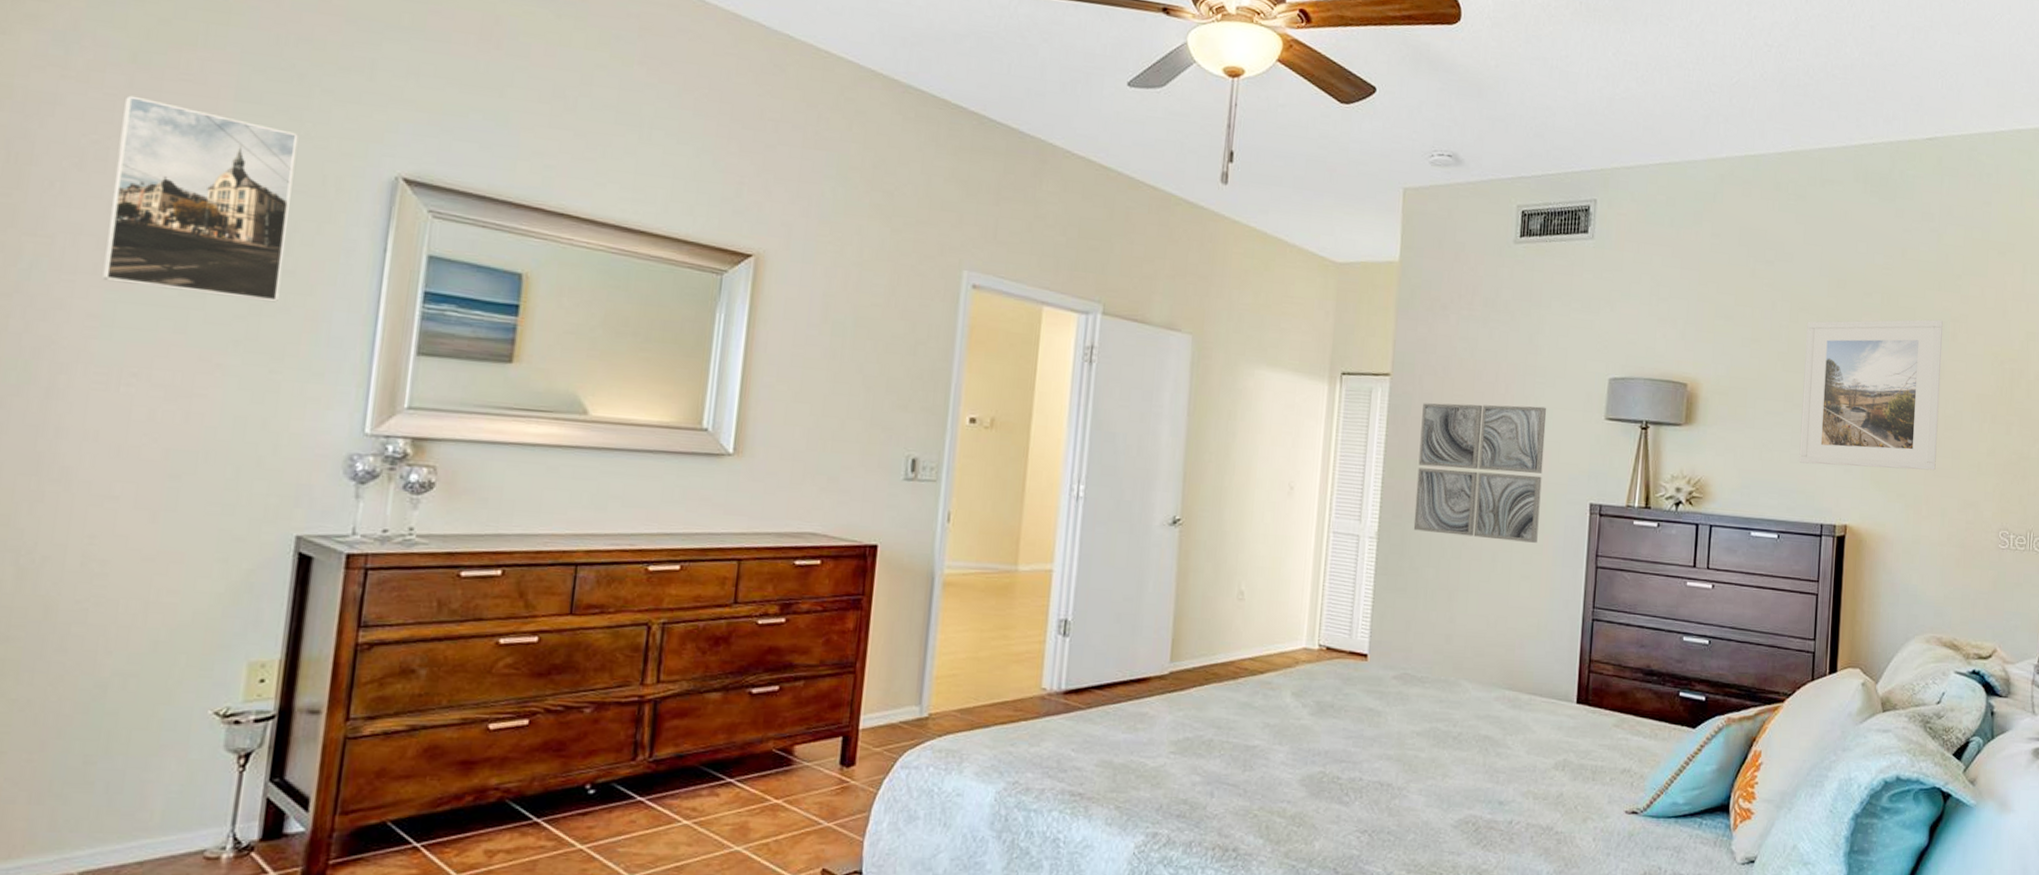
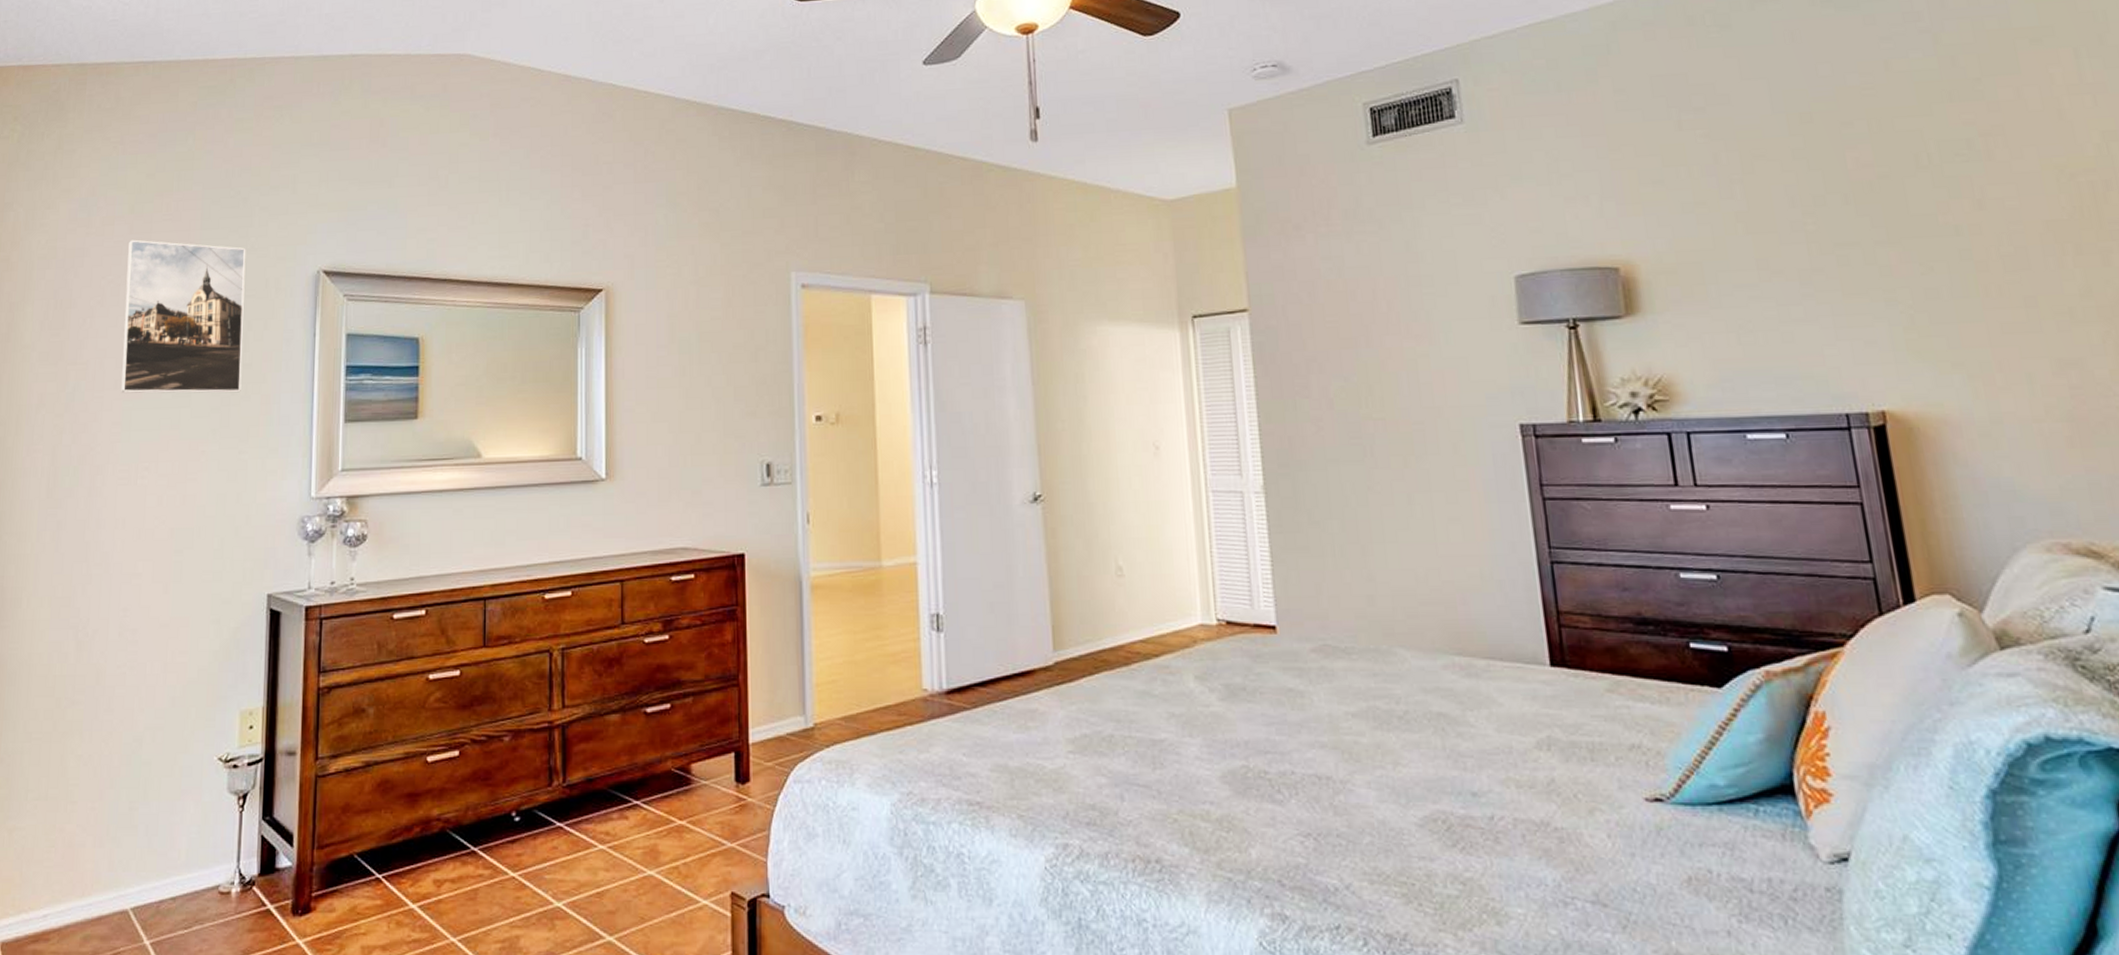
wall art: present [1413,403,1547,543] -> none [1292,320,1461,480]
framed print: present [1799,319,1943,471] -> none [1768,137,2003,342]

